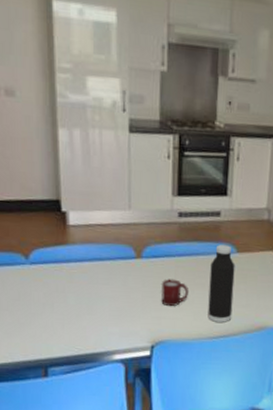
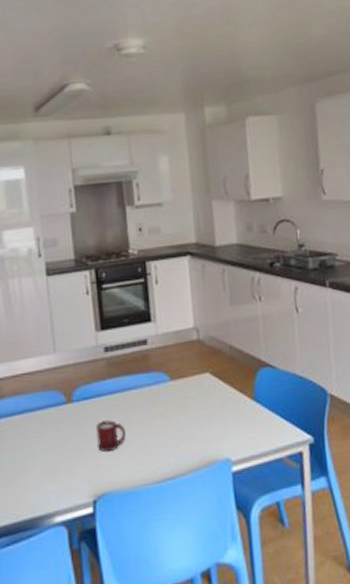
water bottle: present [208,245,235,322] -> none [144,374,177,463]

